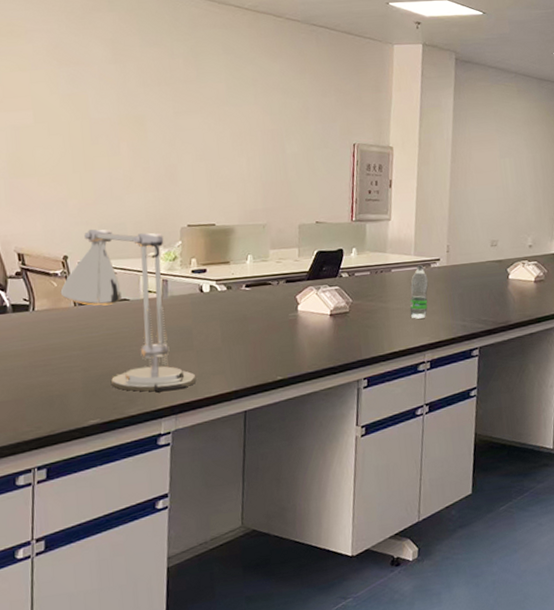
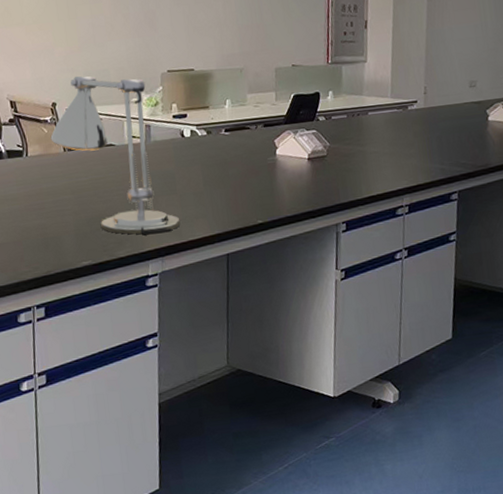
bottle: present [409,265,429,319] -> none [387,107,406,163]

